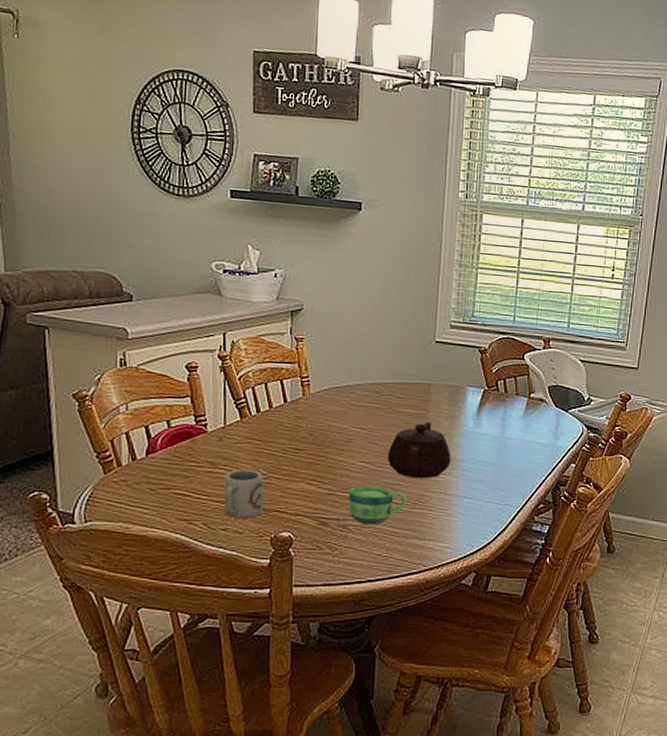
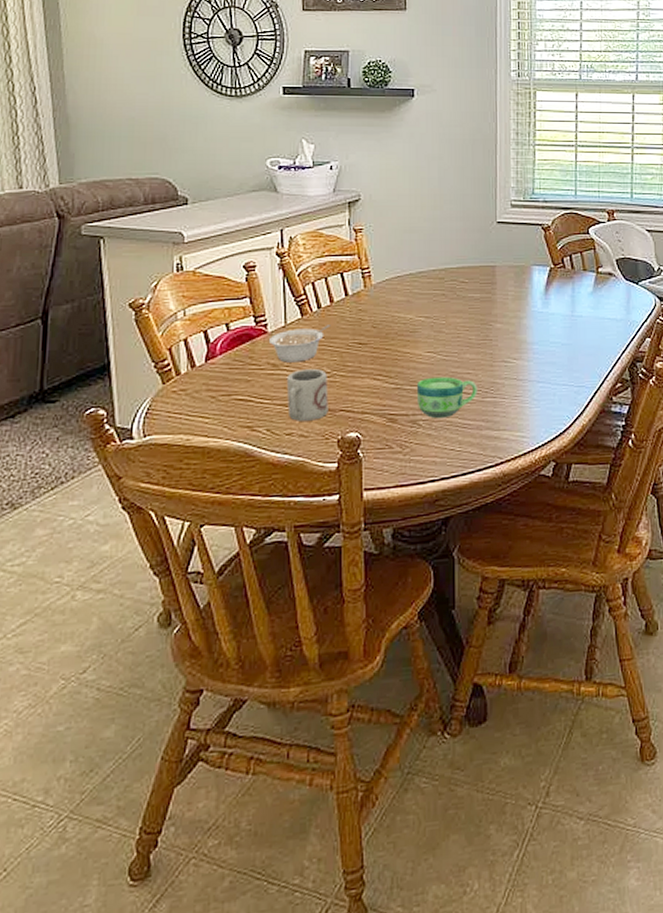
legume: none [207,429,269,463] -> present [268,325,331,363]
teapot: present [387,422,452,479] -> none [454,305,521,366]

